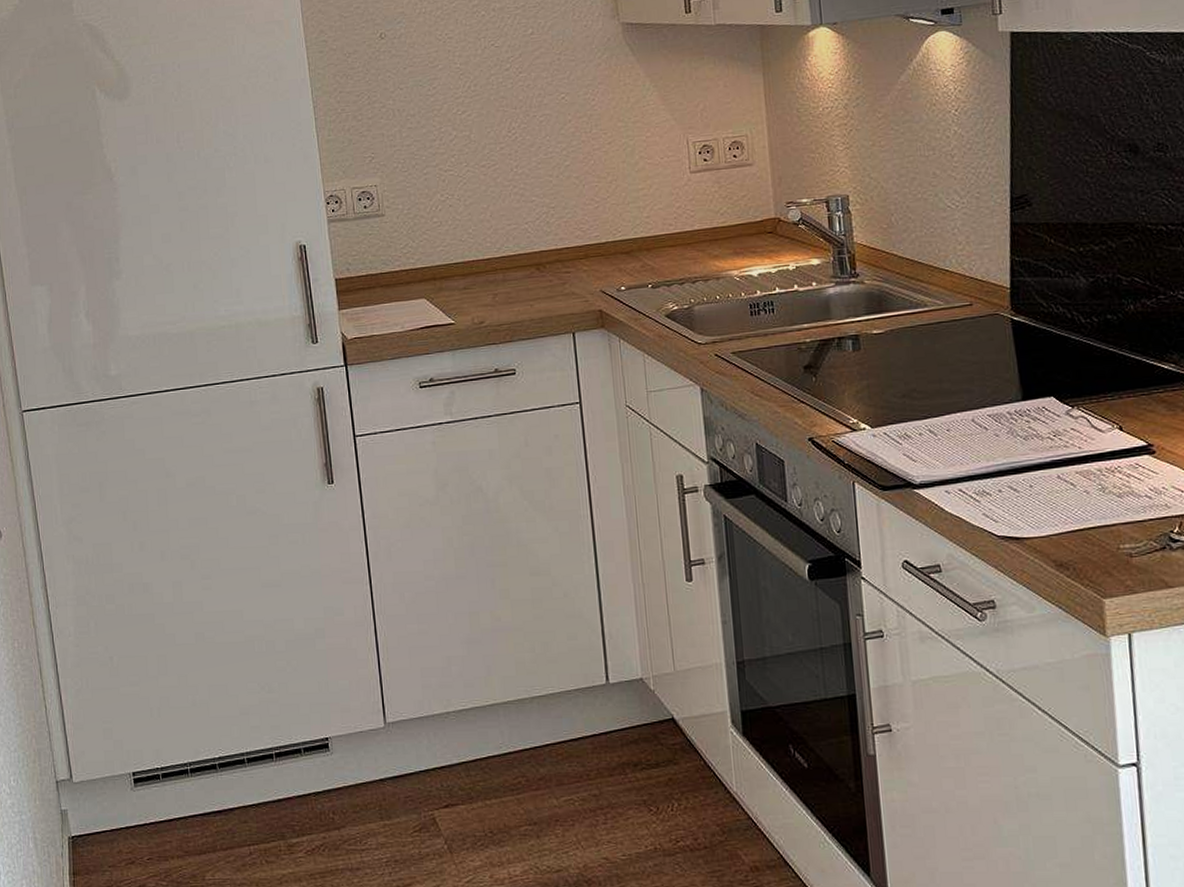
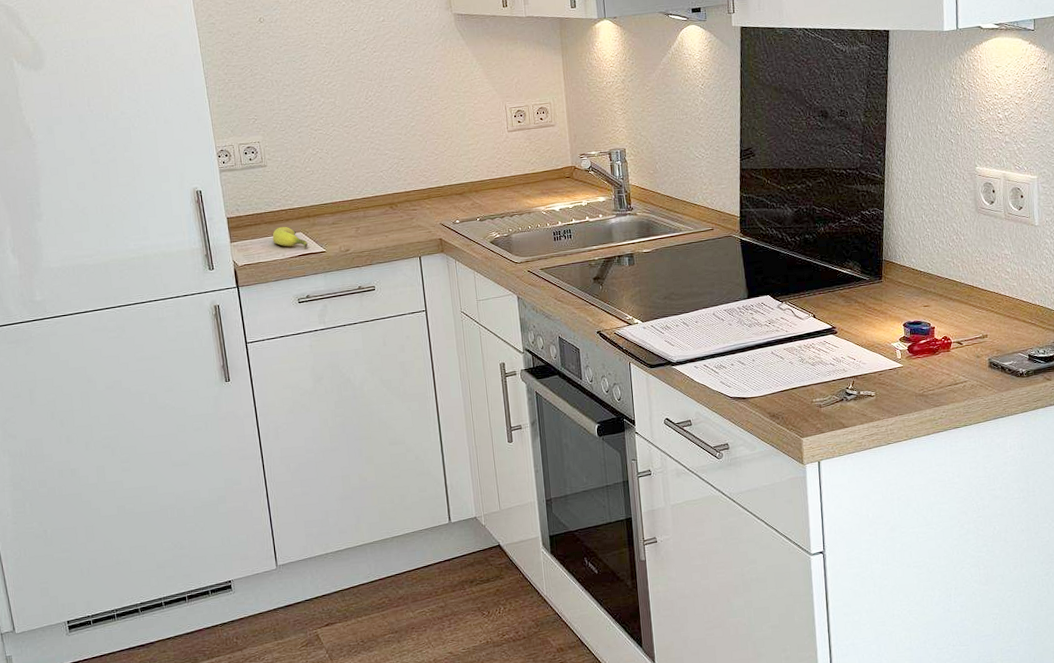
banana: none [389,291,433,318] -> present [272,226,308,247]

